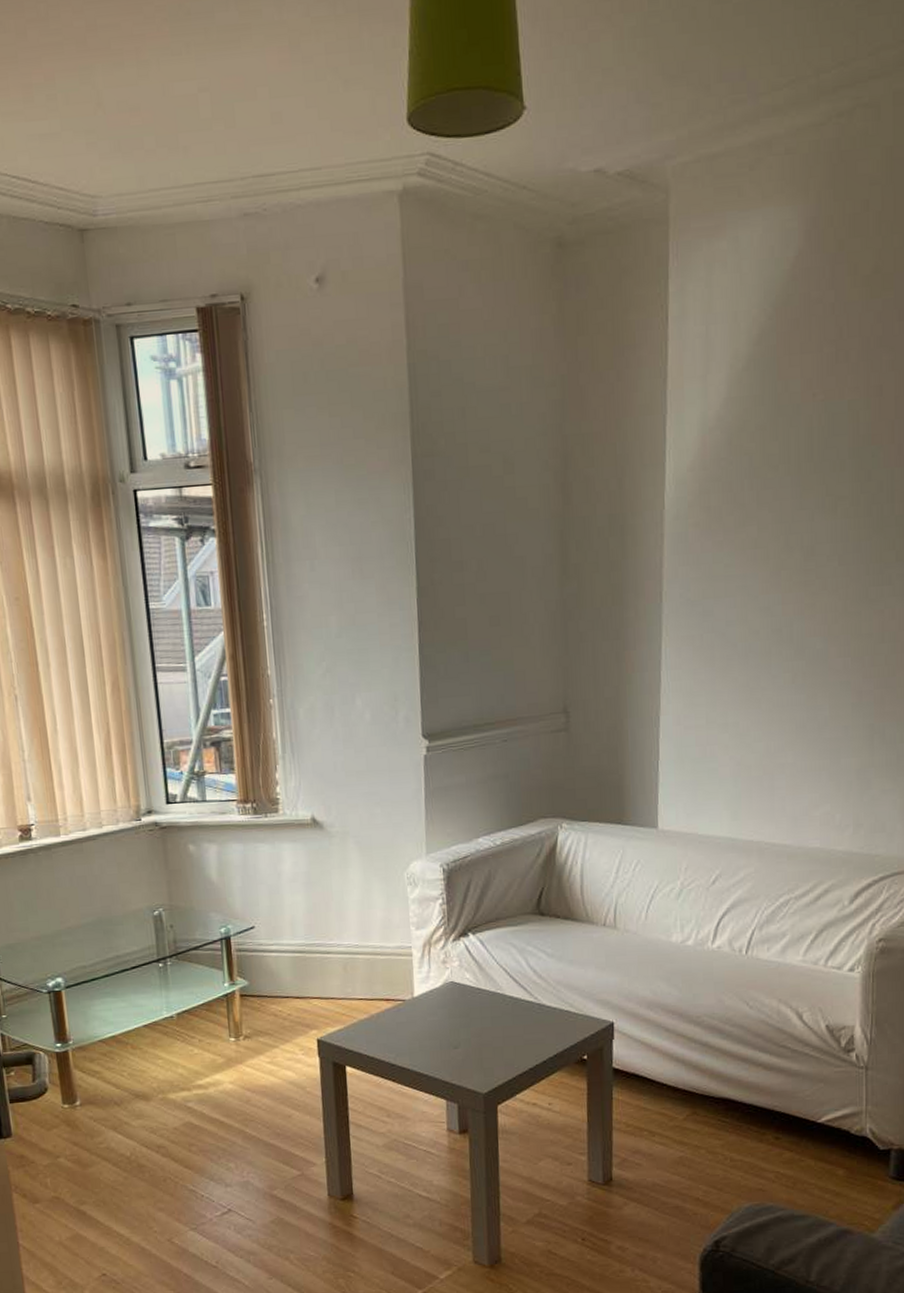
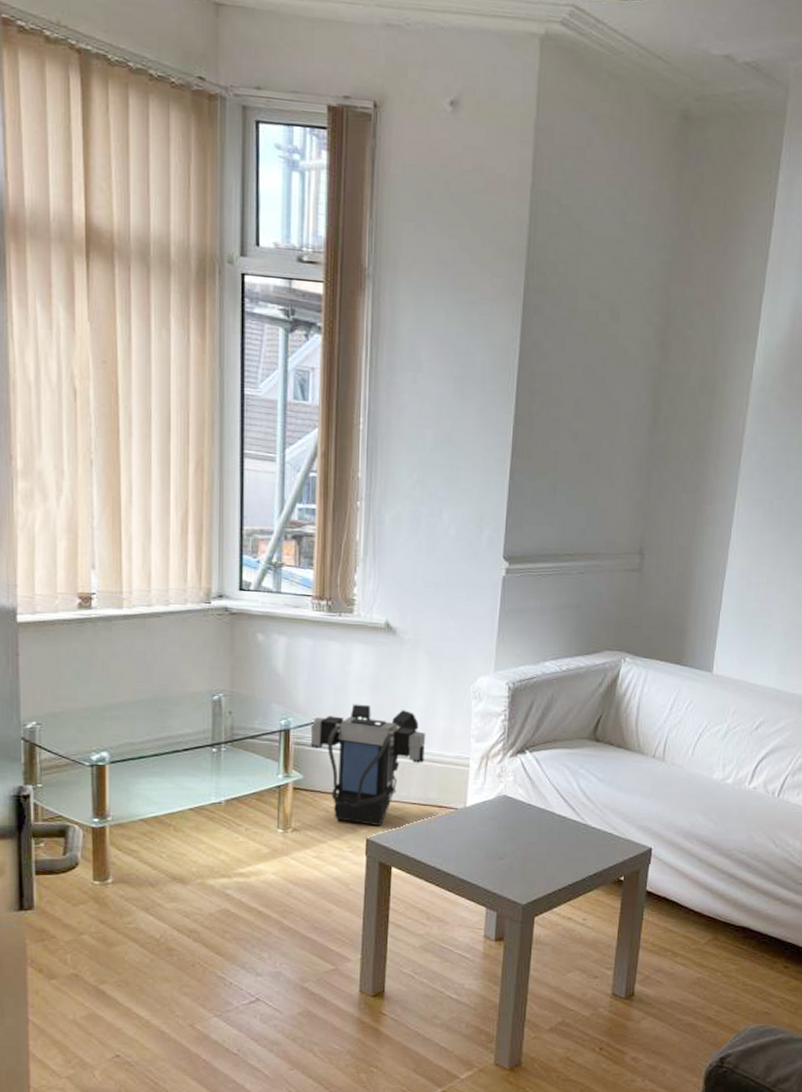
backpack: none [249,903,366,1026] -> present [310,704,426,827]

